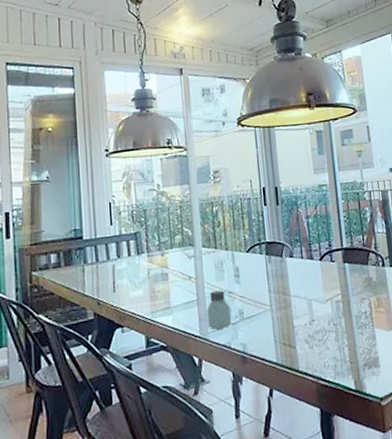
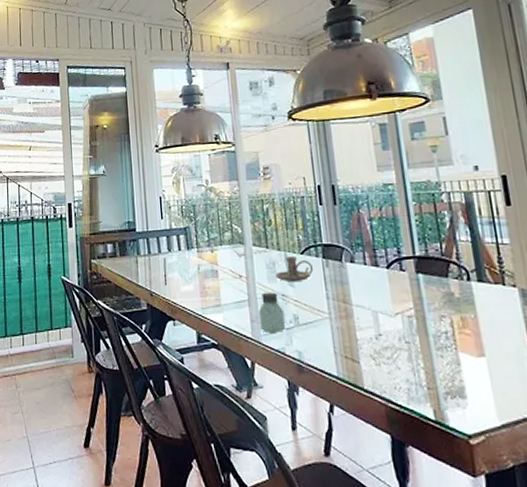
candle holder: none [223,255,257,280] -> present [275,257,313,283]

